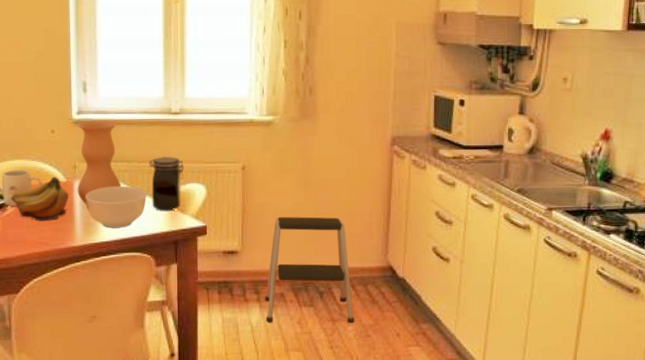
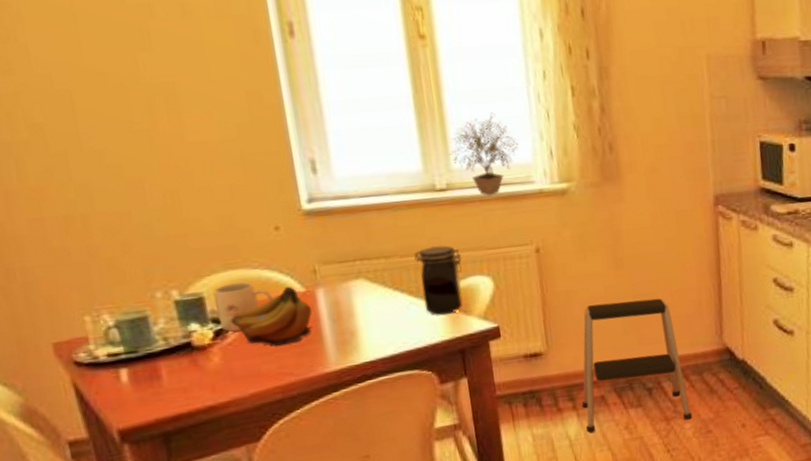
vase: present [77,121,122,209] -> none [310,207,382,324]
bowl: present [85,186,146,228] -> none [333,288,417,344]
potted plant: none [185,56,238,121] -> present [449,112,518,196]

